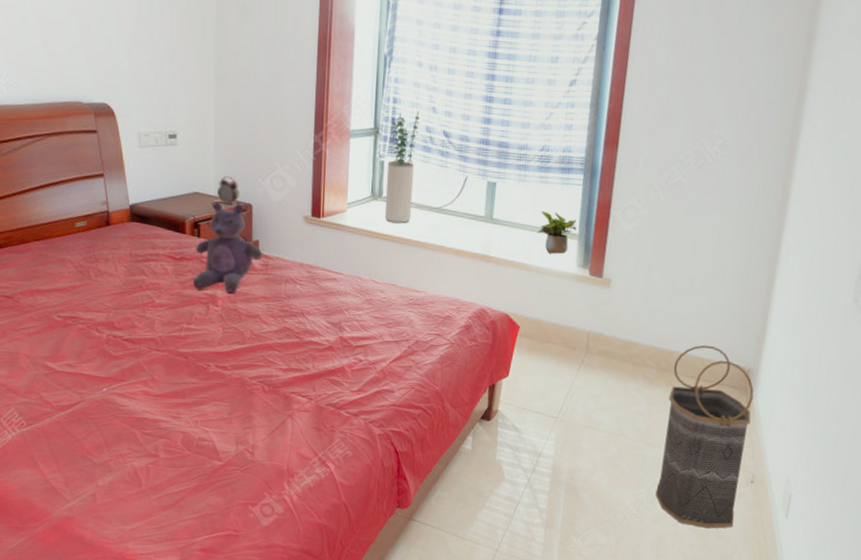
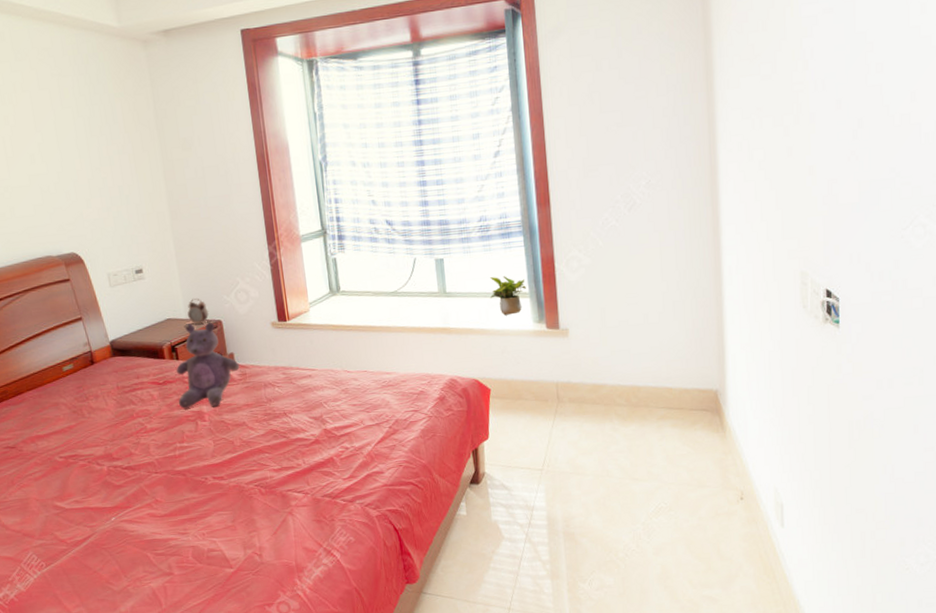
vase: present [385,111,420,224] -> none [336,206,371,314]
basket: present [655,344,754,529] -> none [643,374,733,552]

